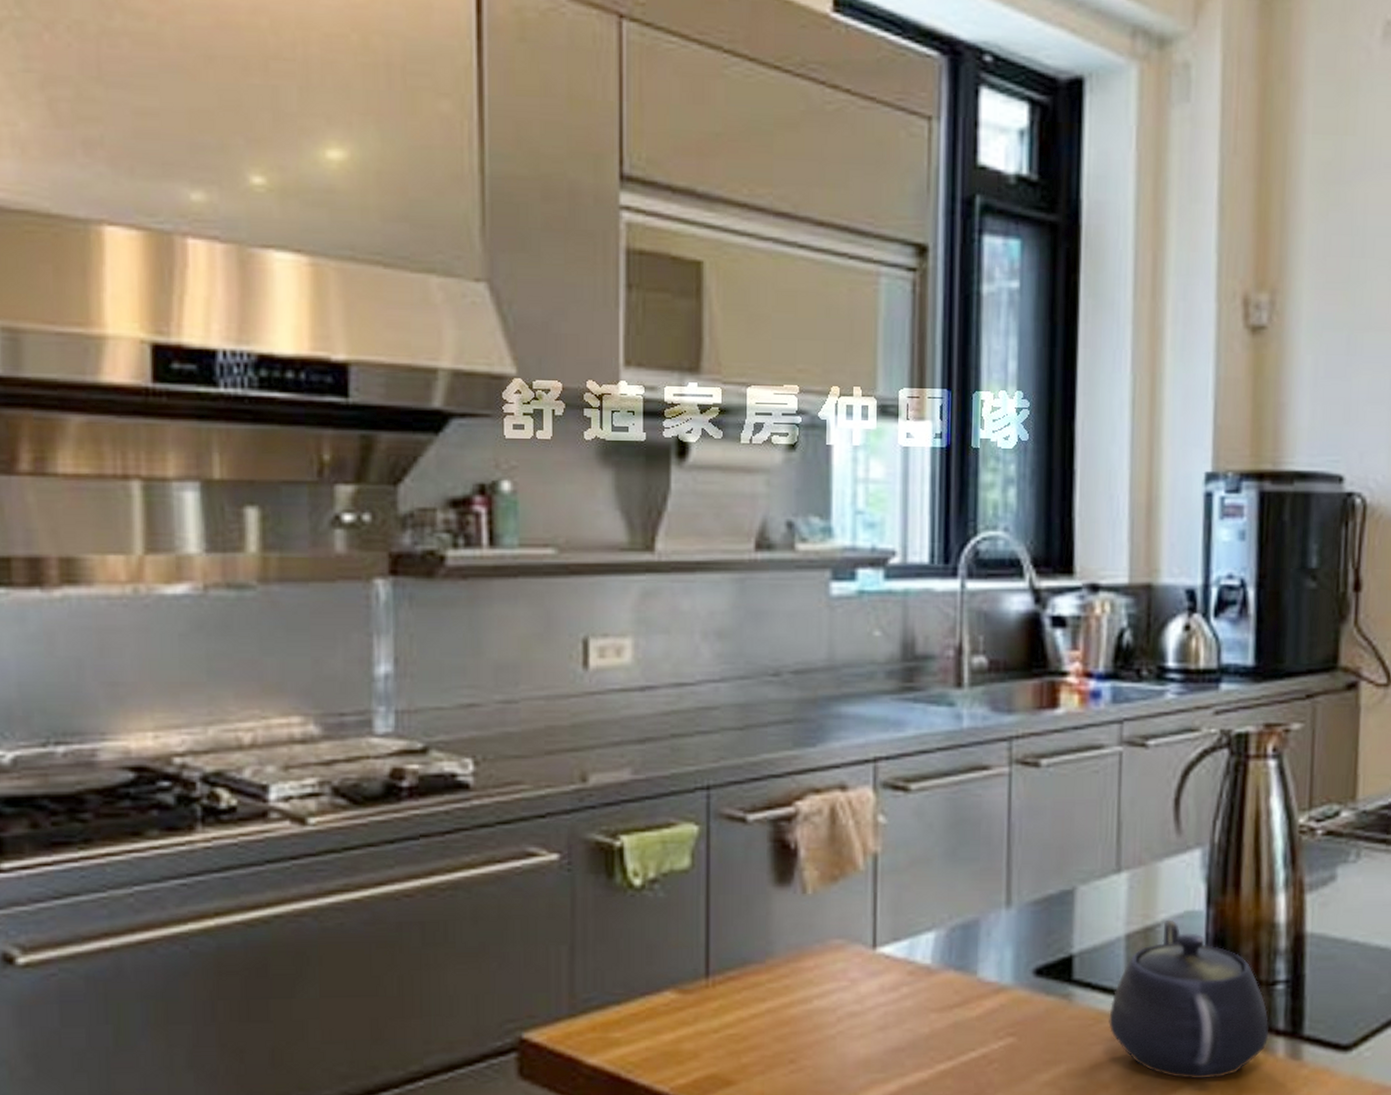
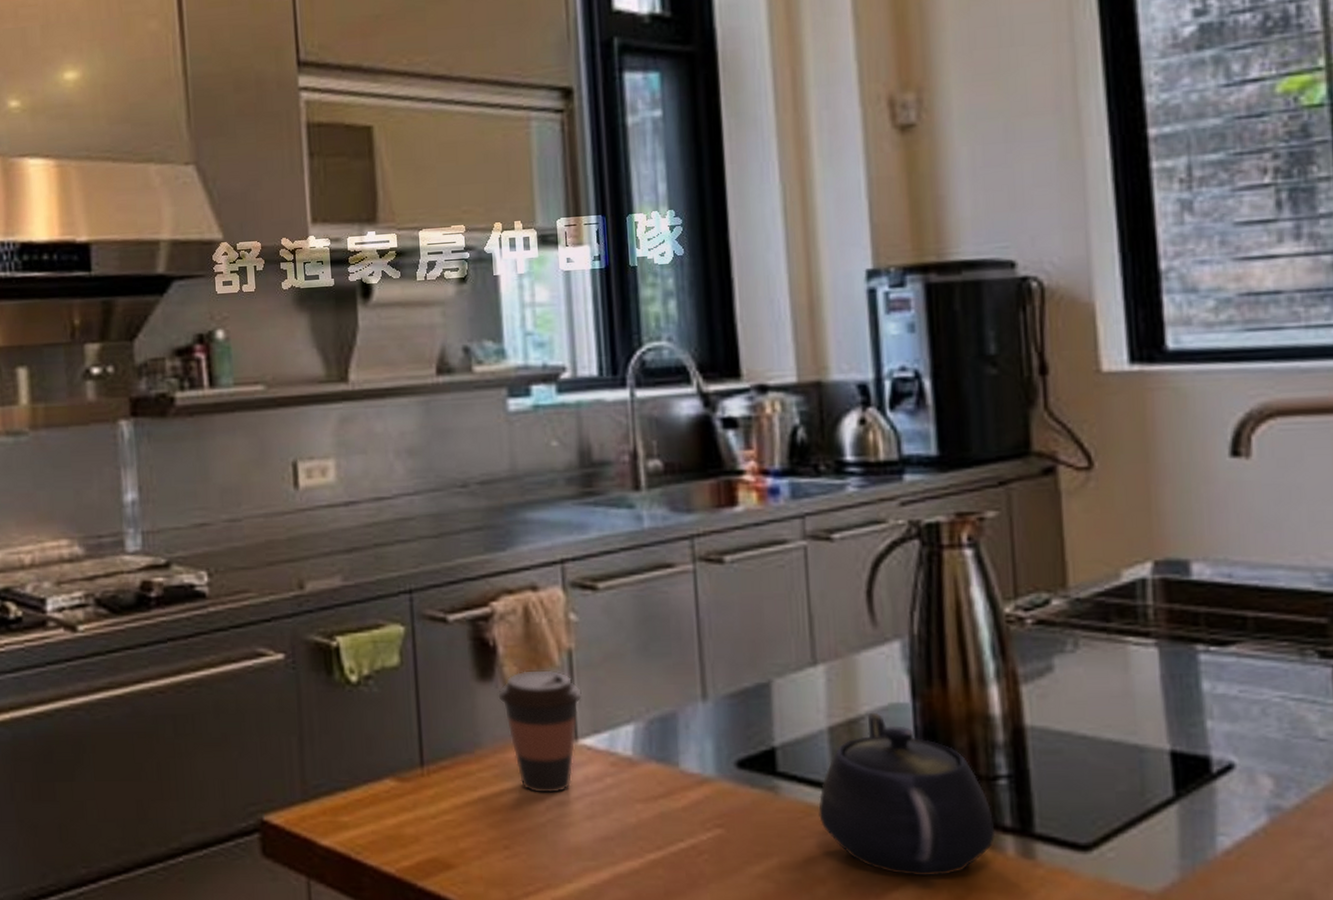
coffee cup: none [796,874,885,1005] -> present [498,669,583,794]

